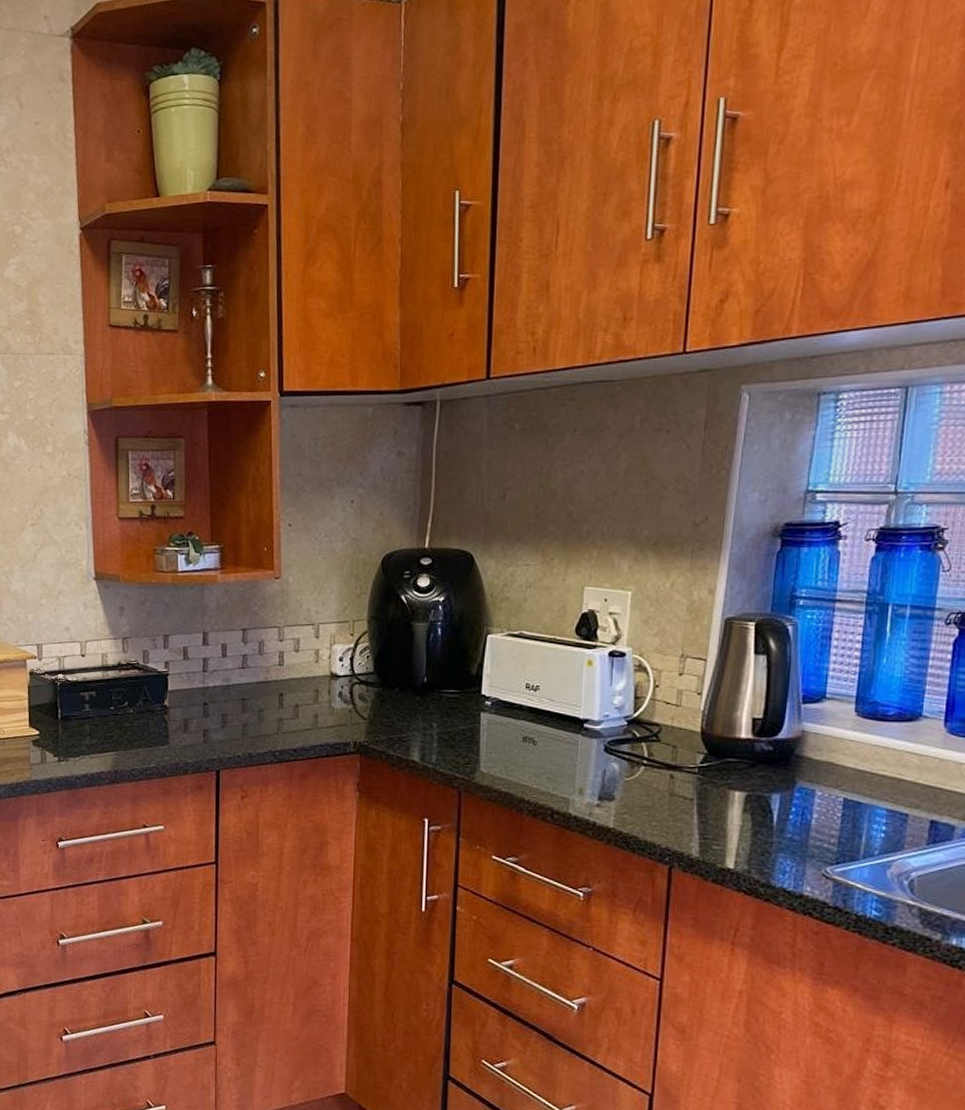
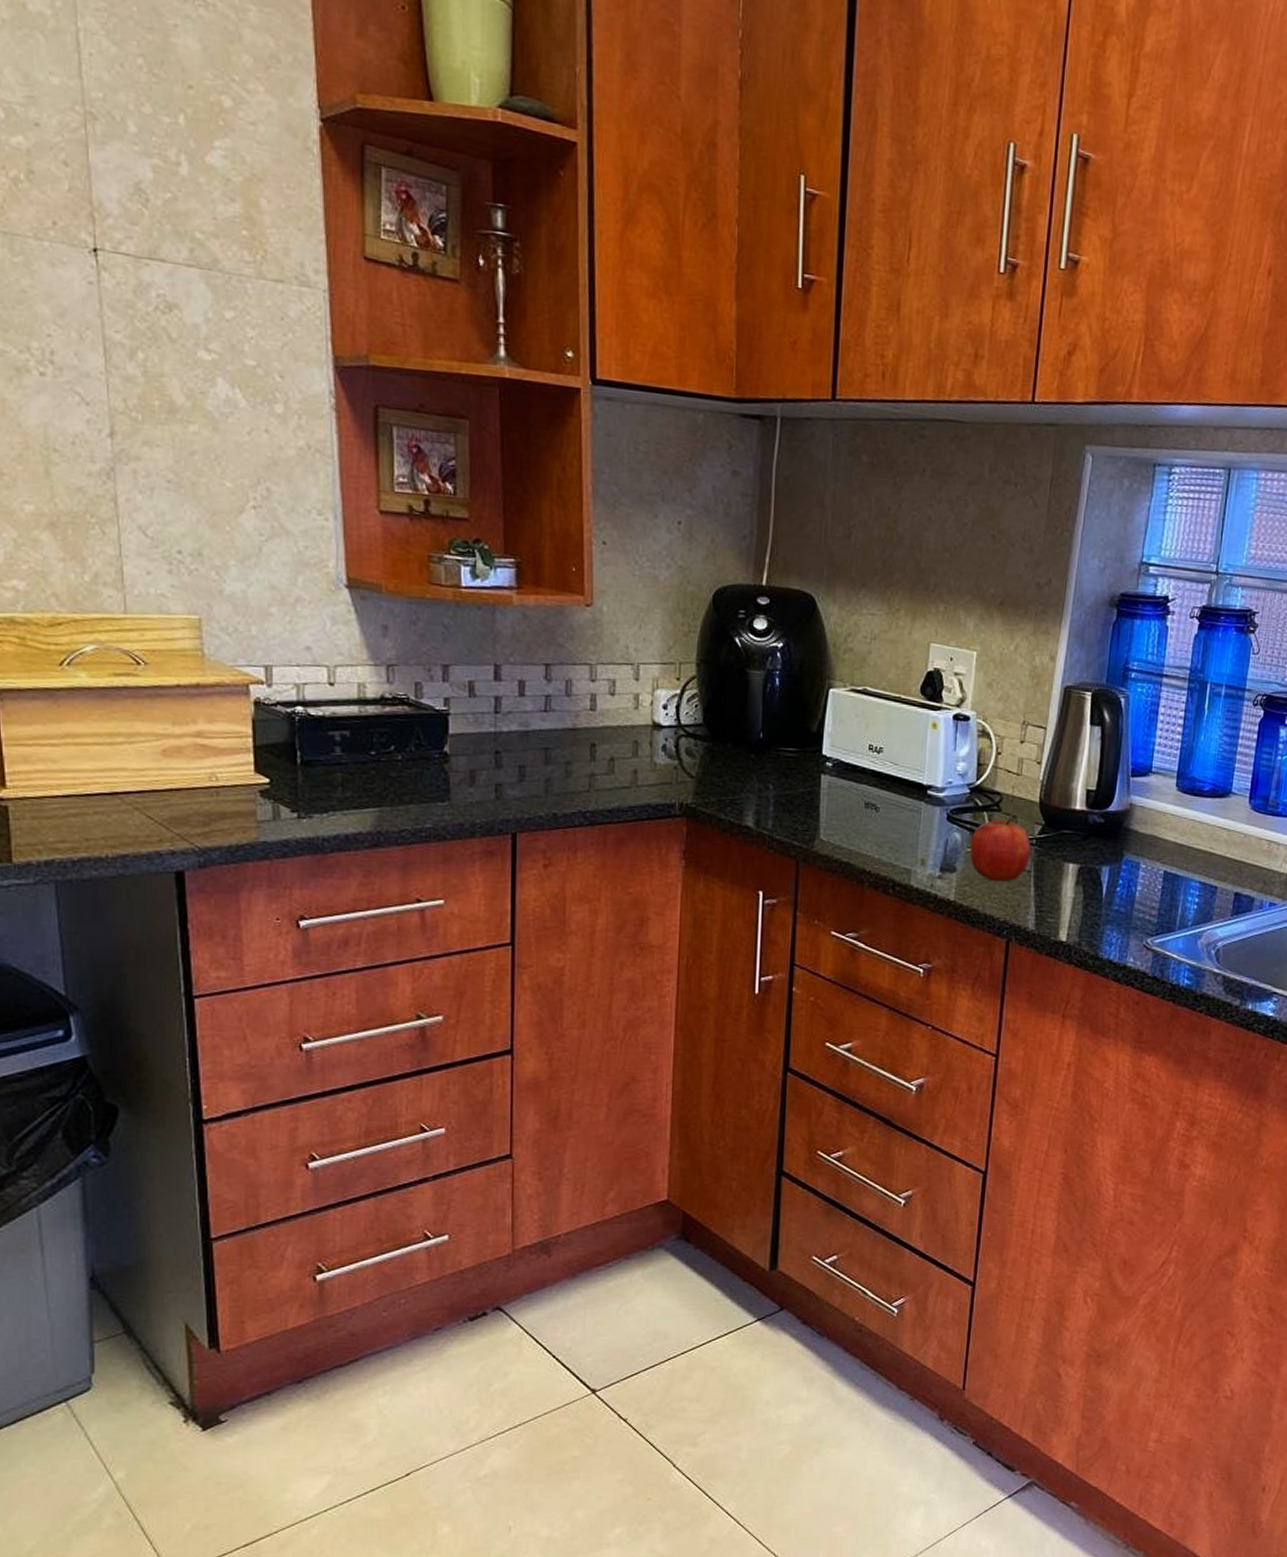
fruit: none [628,747,693,810] -> present [969,817,1031,882]

